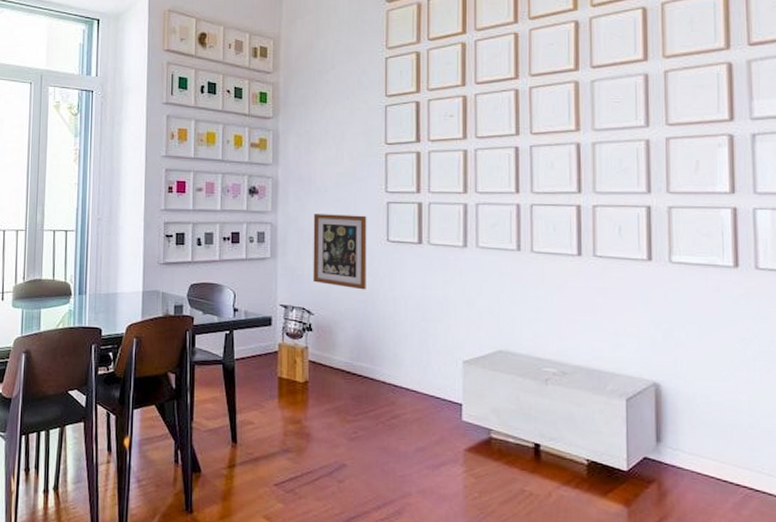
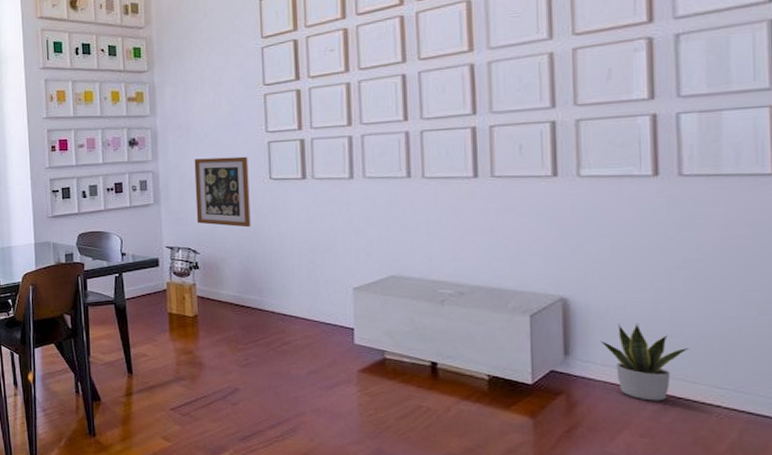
potted plant: none [688,412,766,493] -> present [600,324,690,401]

